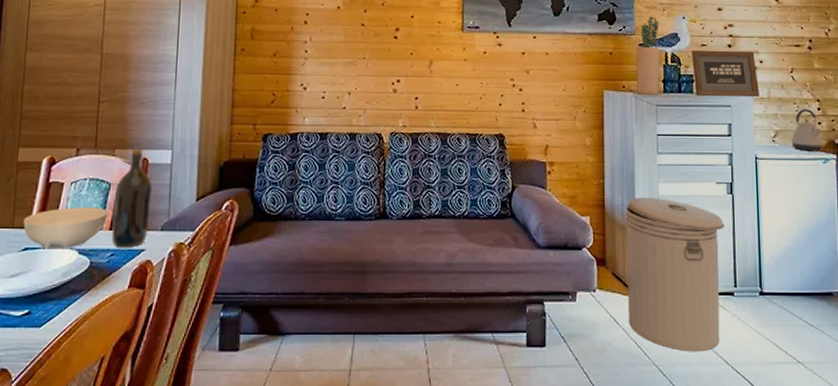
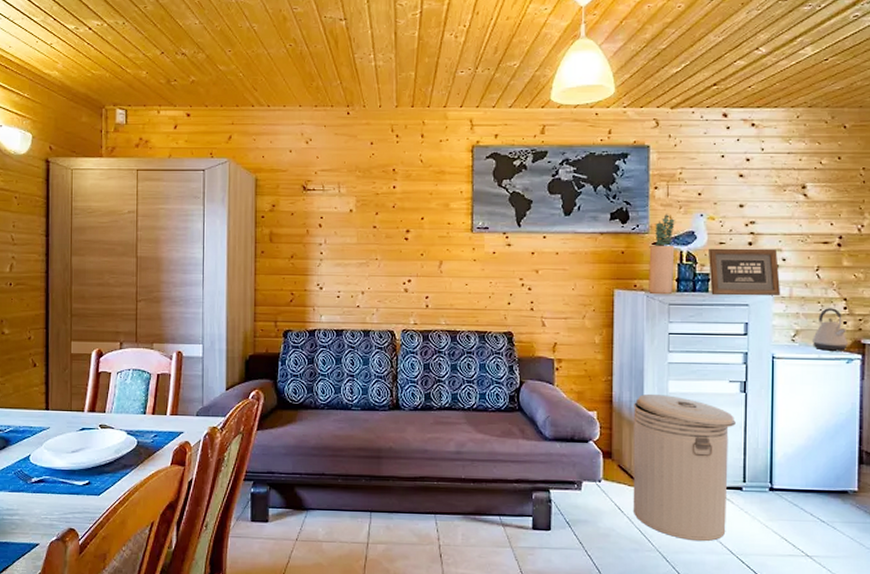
bowl: present [23,207,109,249] -> none [79,394,151,430]
wine bottle: present [111,148,152,248] -> none [154,343,186,430]

